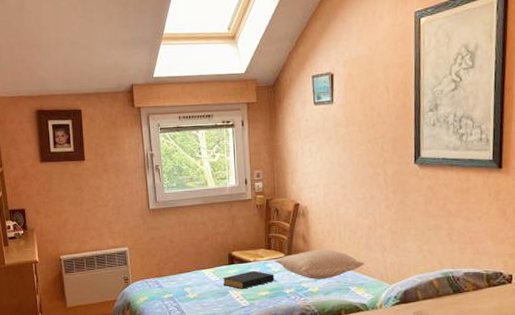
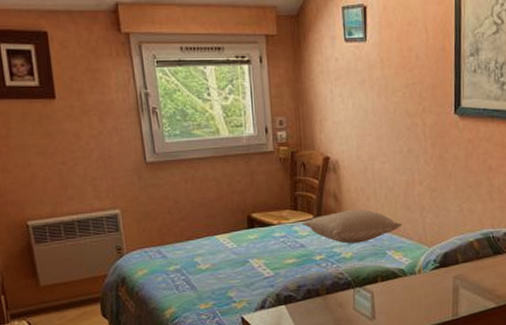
hardback book: present [222,270,275,289] -> none [241,234,302,257]

